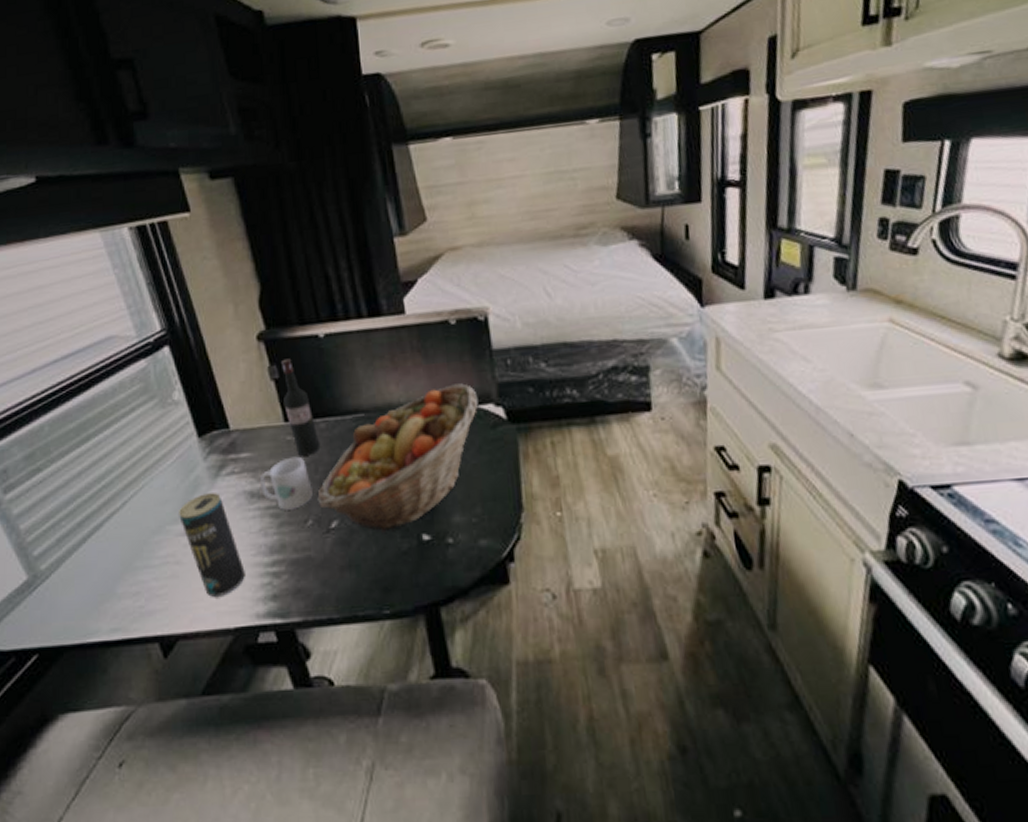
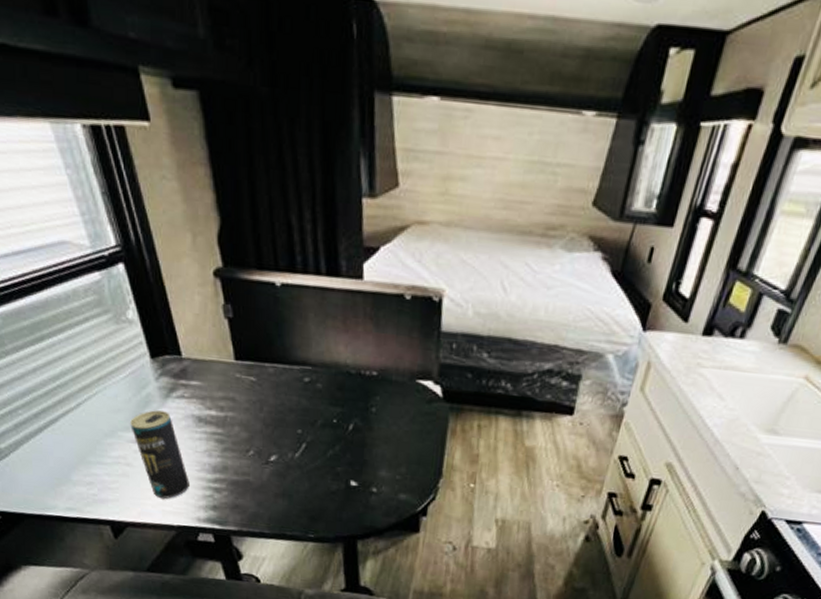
mug: present [259,456,313,512] -> none [207,393,256,440]
wine bottle: present [282,358,321,456] -> none [236,300,267,395]
fruit basket: present [317,383,478,533] -> none [260,356,420,473]

